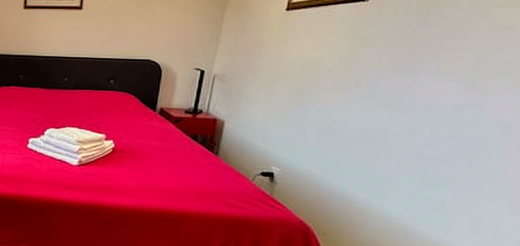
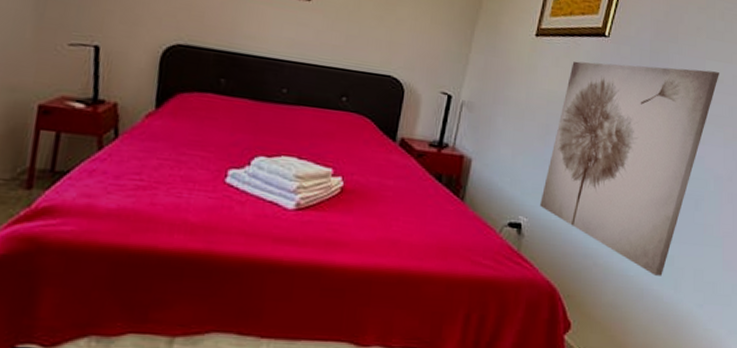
wall art: none [293,19,510,219] -> present [540,61,719,276]

